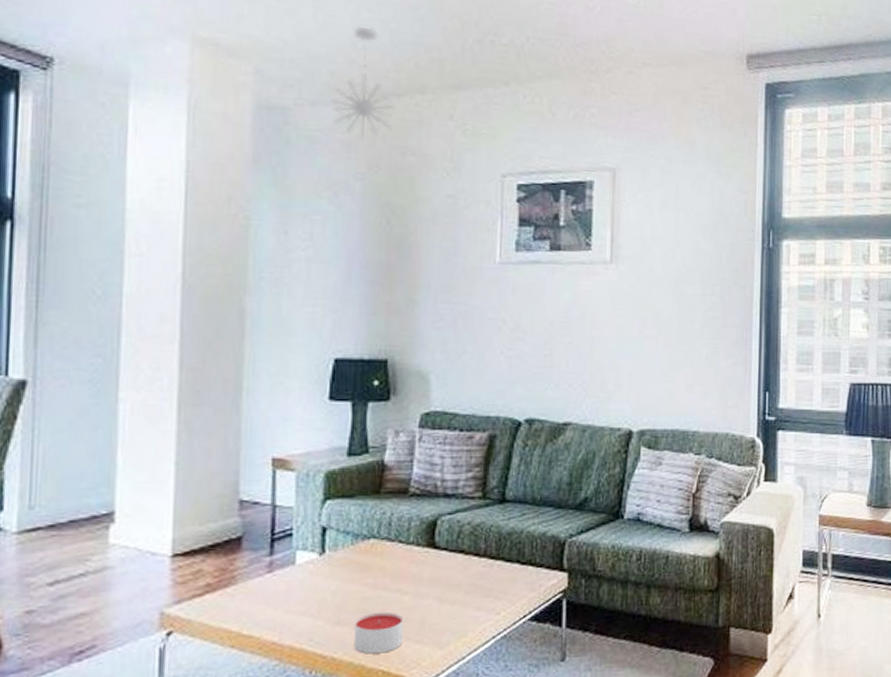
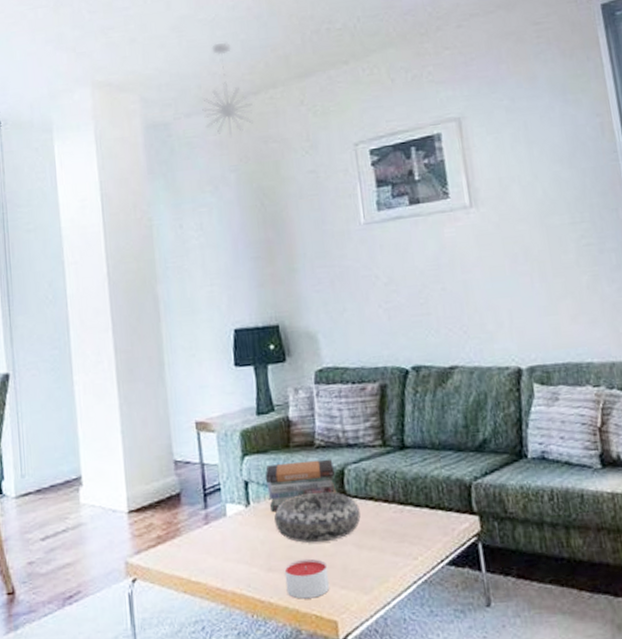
book stack: none [347,508,426,563] -> present [265,459,336,513]
decorative bowl: none [351,542,448,596] -> present [274,491,361,543]

